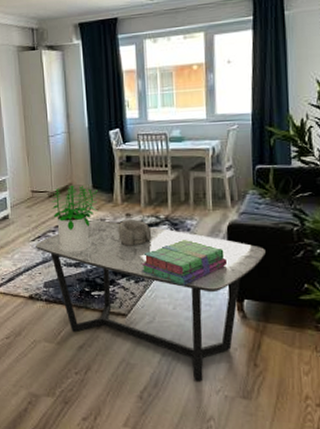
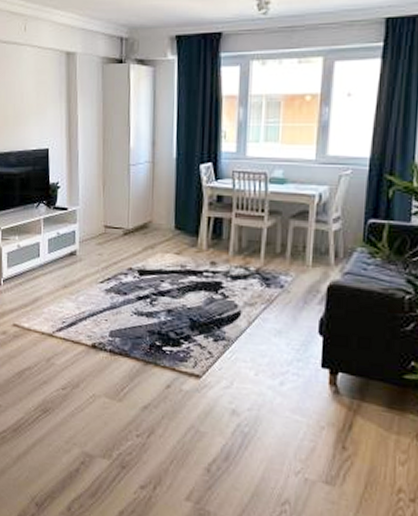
coffee table: present [36,220,266,382] -> none [104,266,369,460]
potted plant: present [51,185,99,252] -> none [125,223,180,300]
decorative bowl: present [118,219,152,246] -> none [200,268,239,300]
stack of books: present [141,238,228,286] -> none [223,296,324,350]

